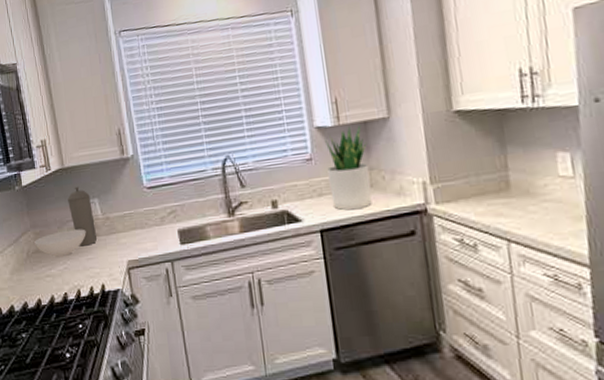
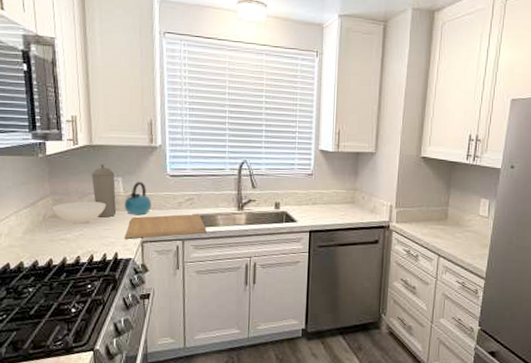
kettle: none [104,200,133,239] -> present [124,182,152,215]
chopping board: none [109,228,198,267] -> present [124,214,208,239]
planter: present [325,125,372,211] -> none [322,155,356,219]

